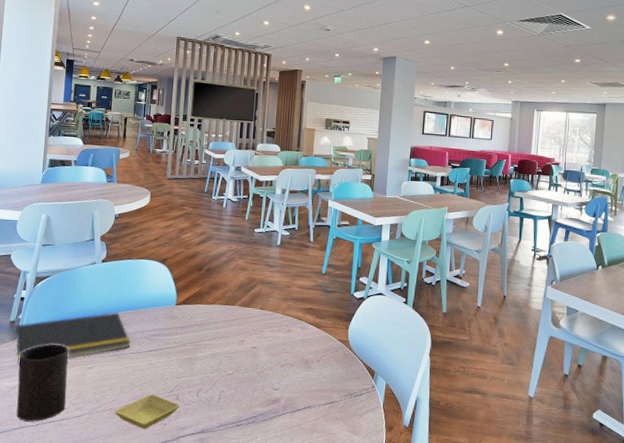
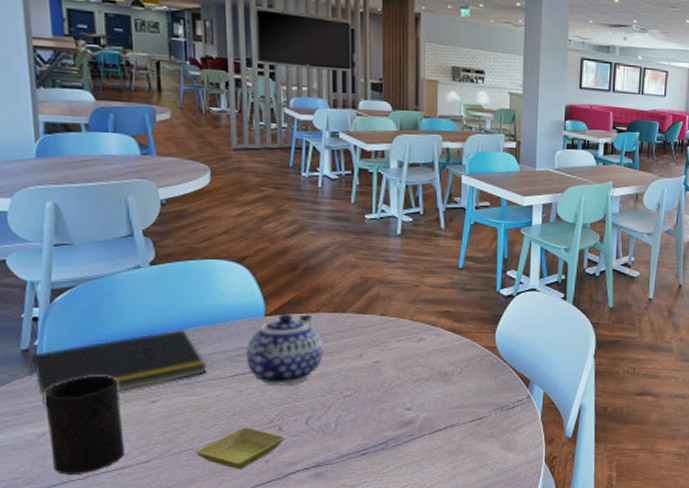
teapot: none [159,304,216,362] -> present [247,314,323,385]

